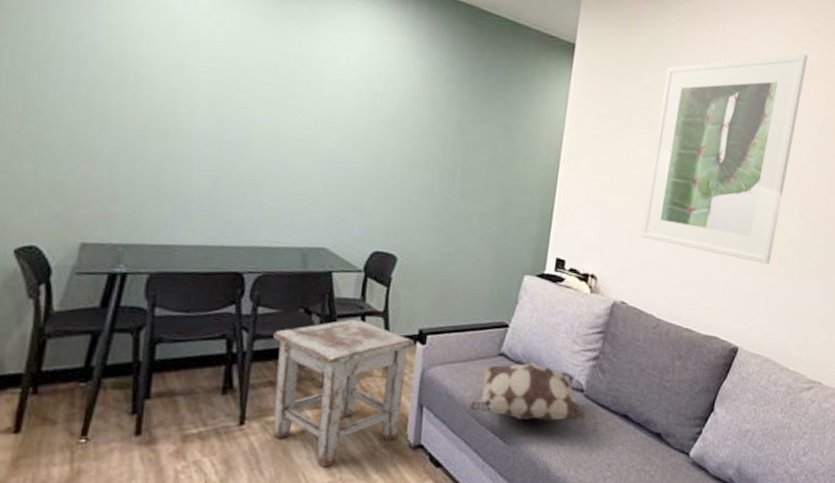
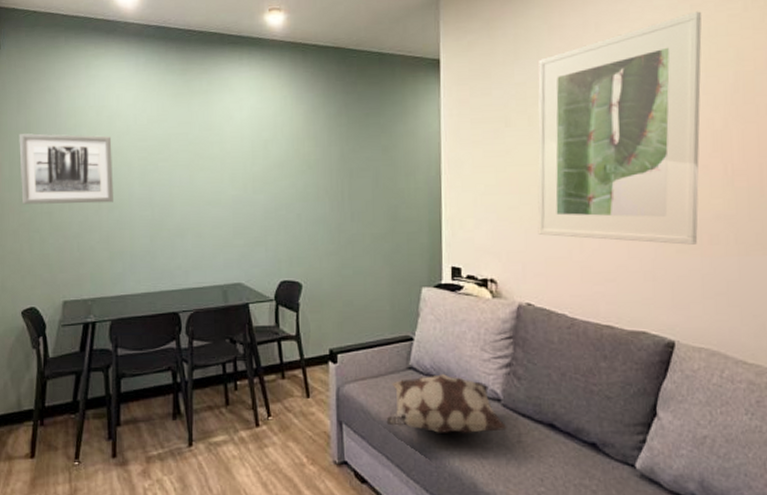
wall art: none [27,14,172,130] -> present [19,133,113,205]
stool: present [272,318,416,467] -> none [208,344,328,484]

